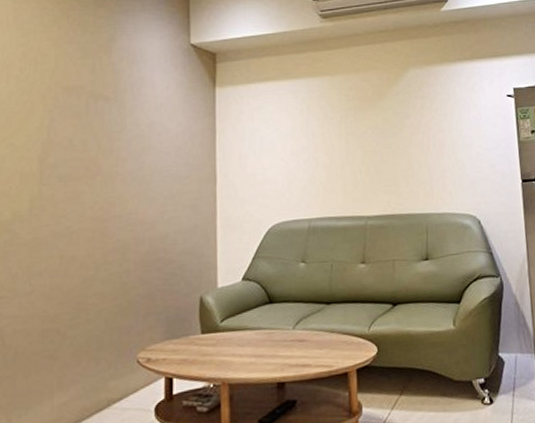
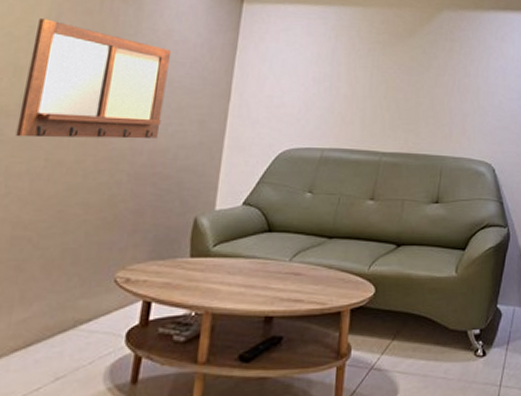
writing board: none [31,126,157,239] -> present [15,18,172,139]

